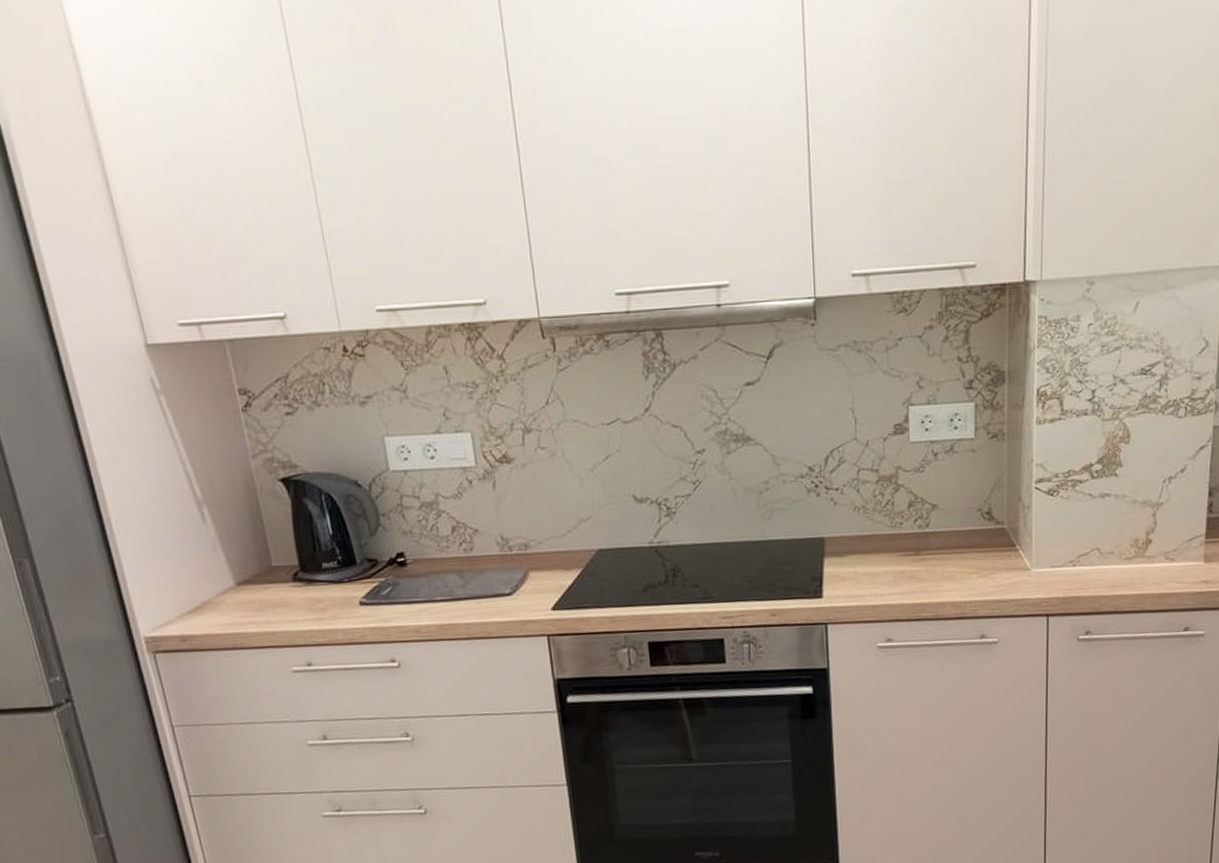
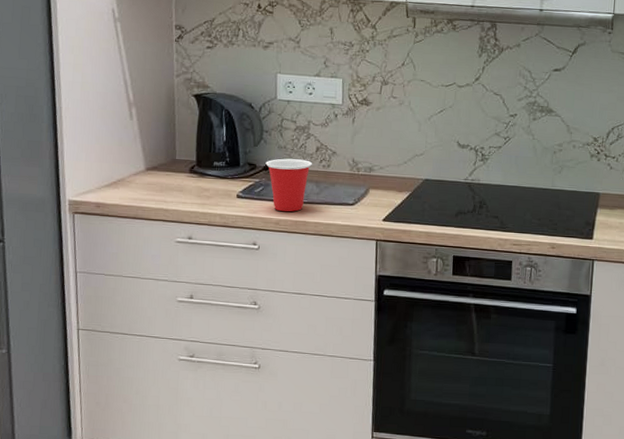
cup: none [389,545,450,616] -> present [265,158,312,212]

